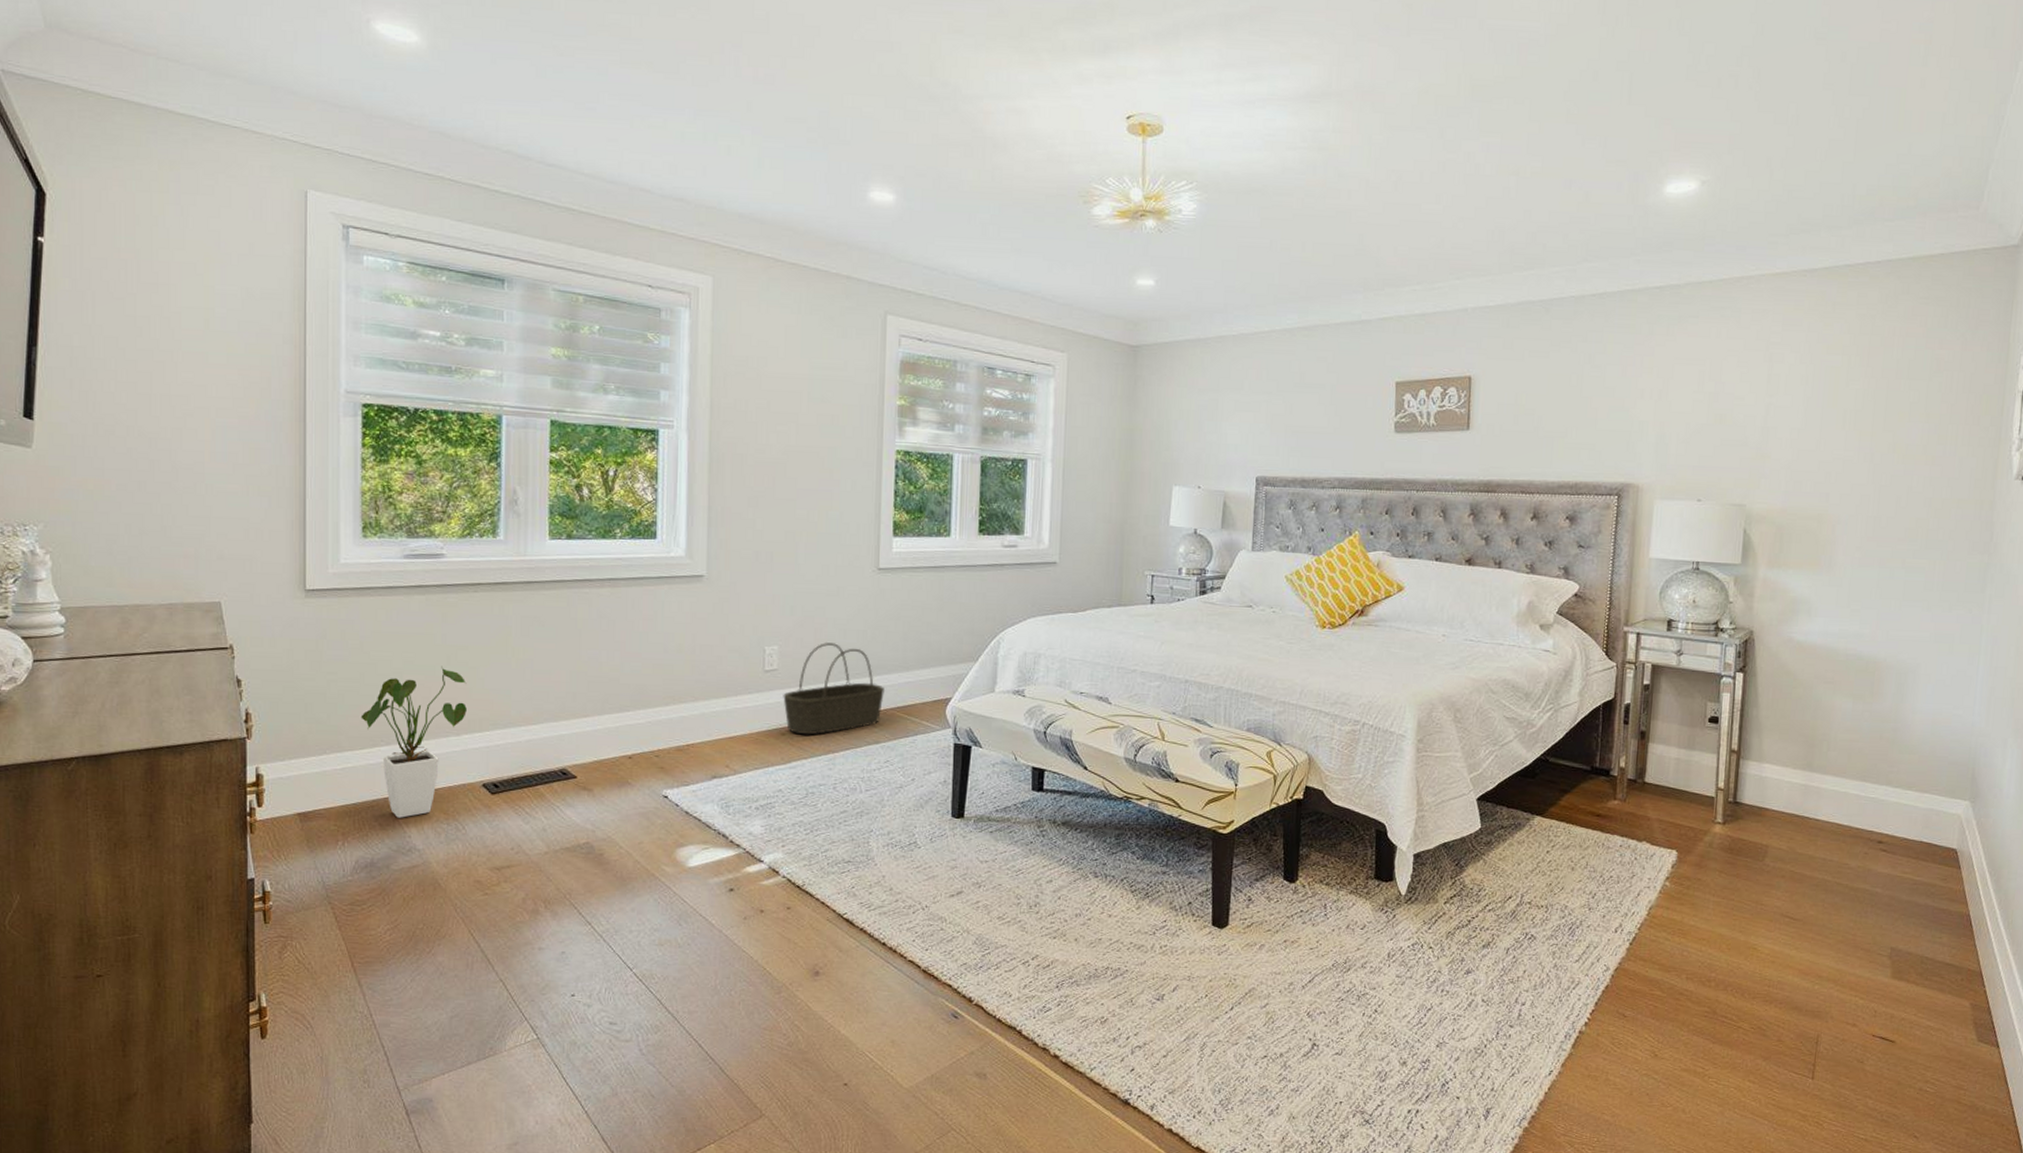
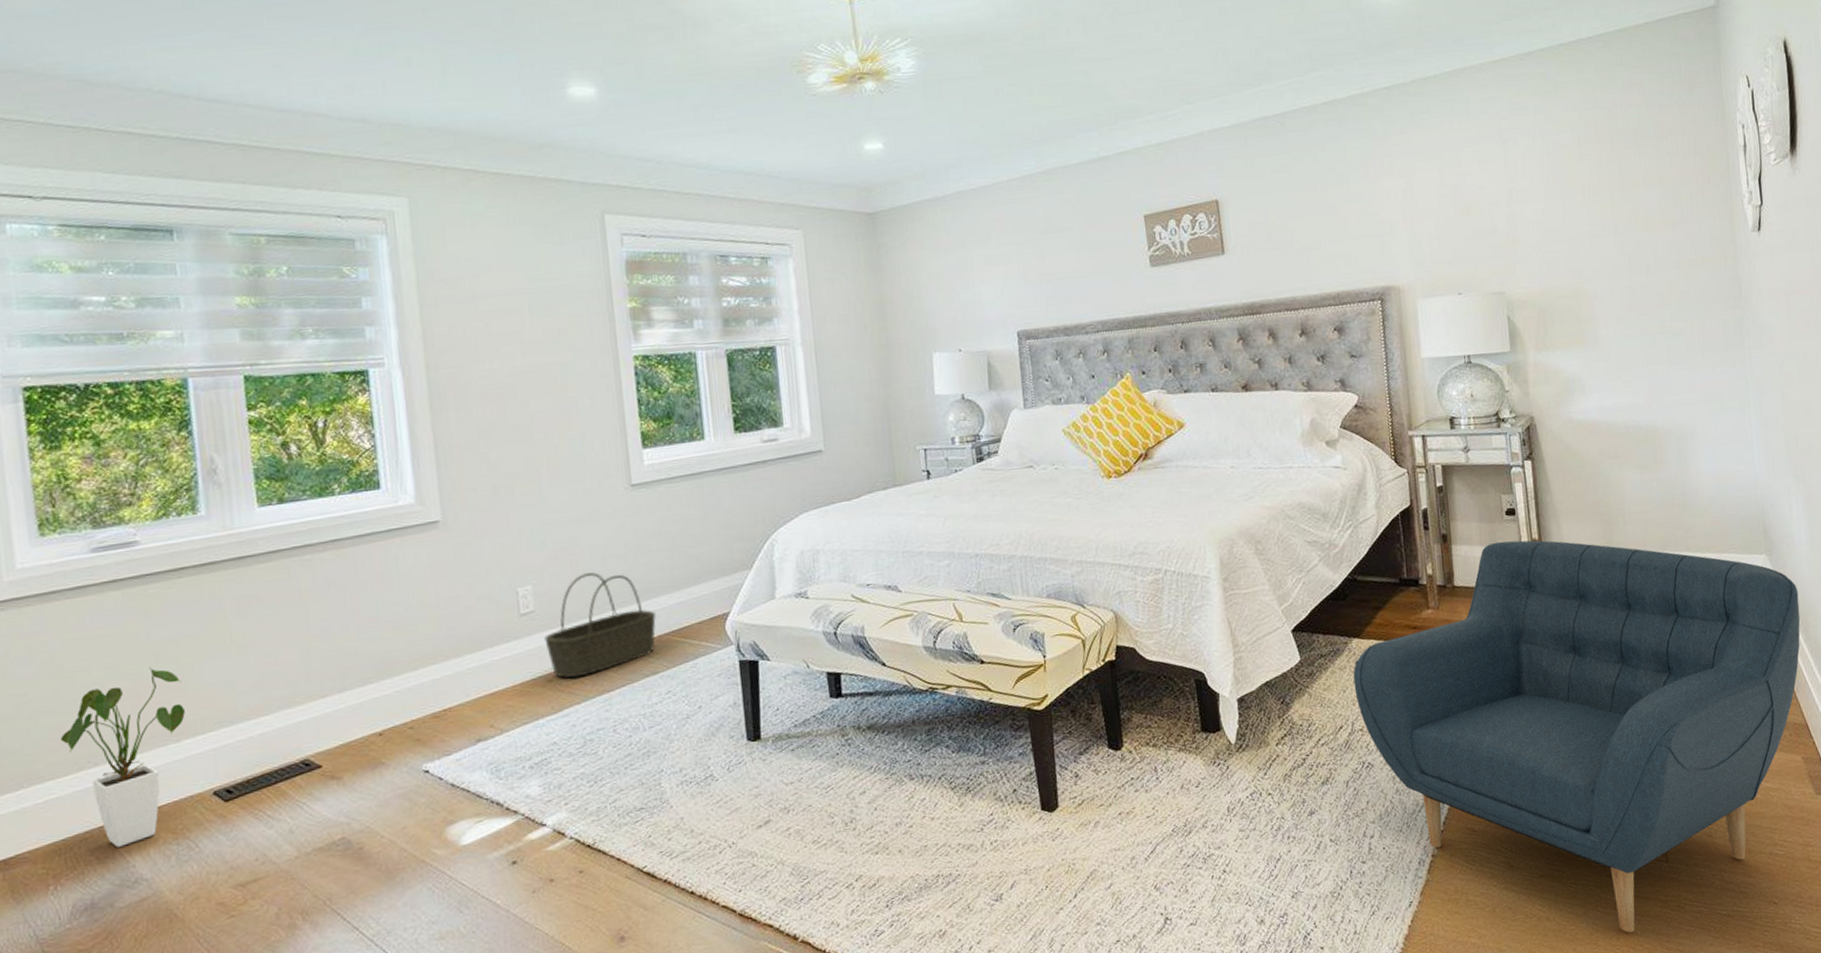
armchair: none [1529,746,1997,1138] -> present [1353,540,1800,933]

